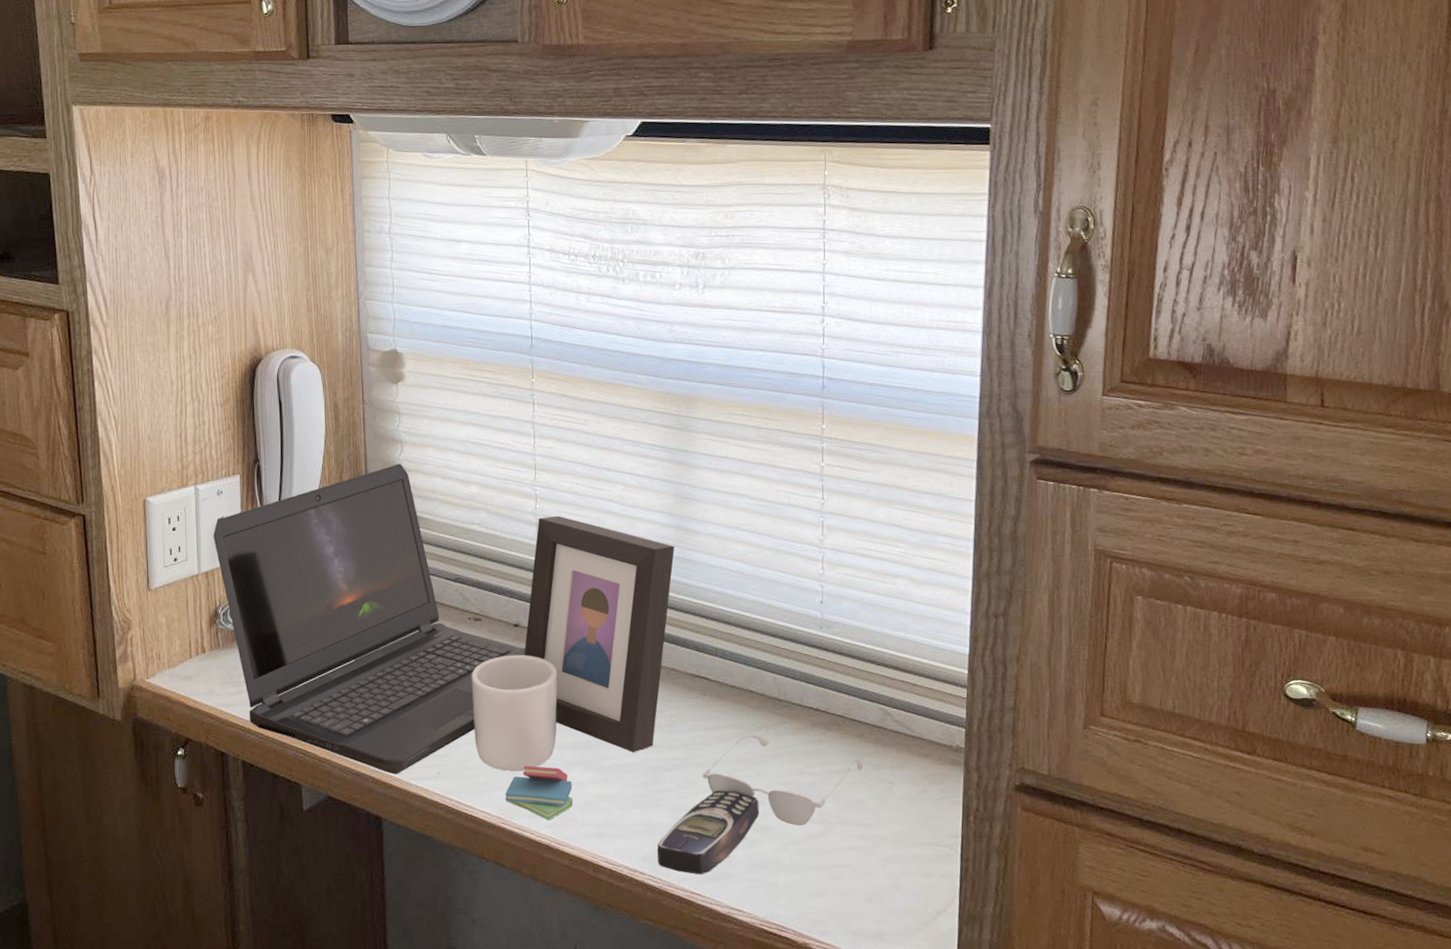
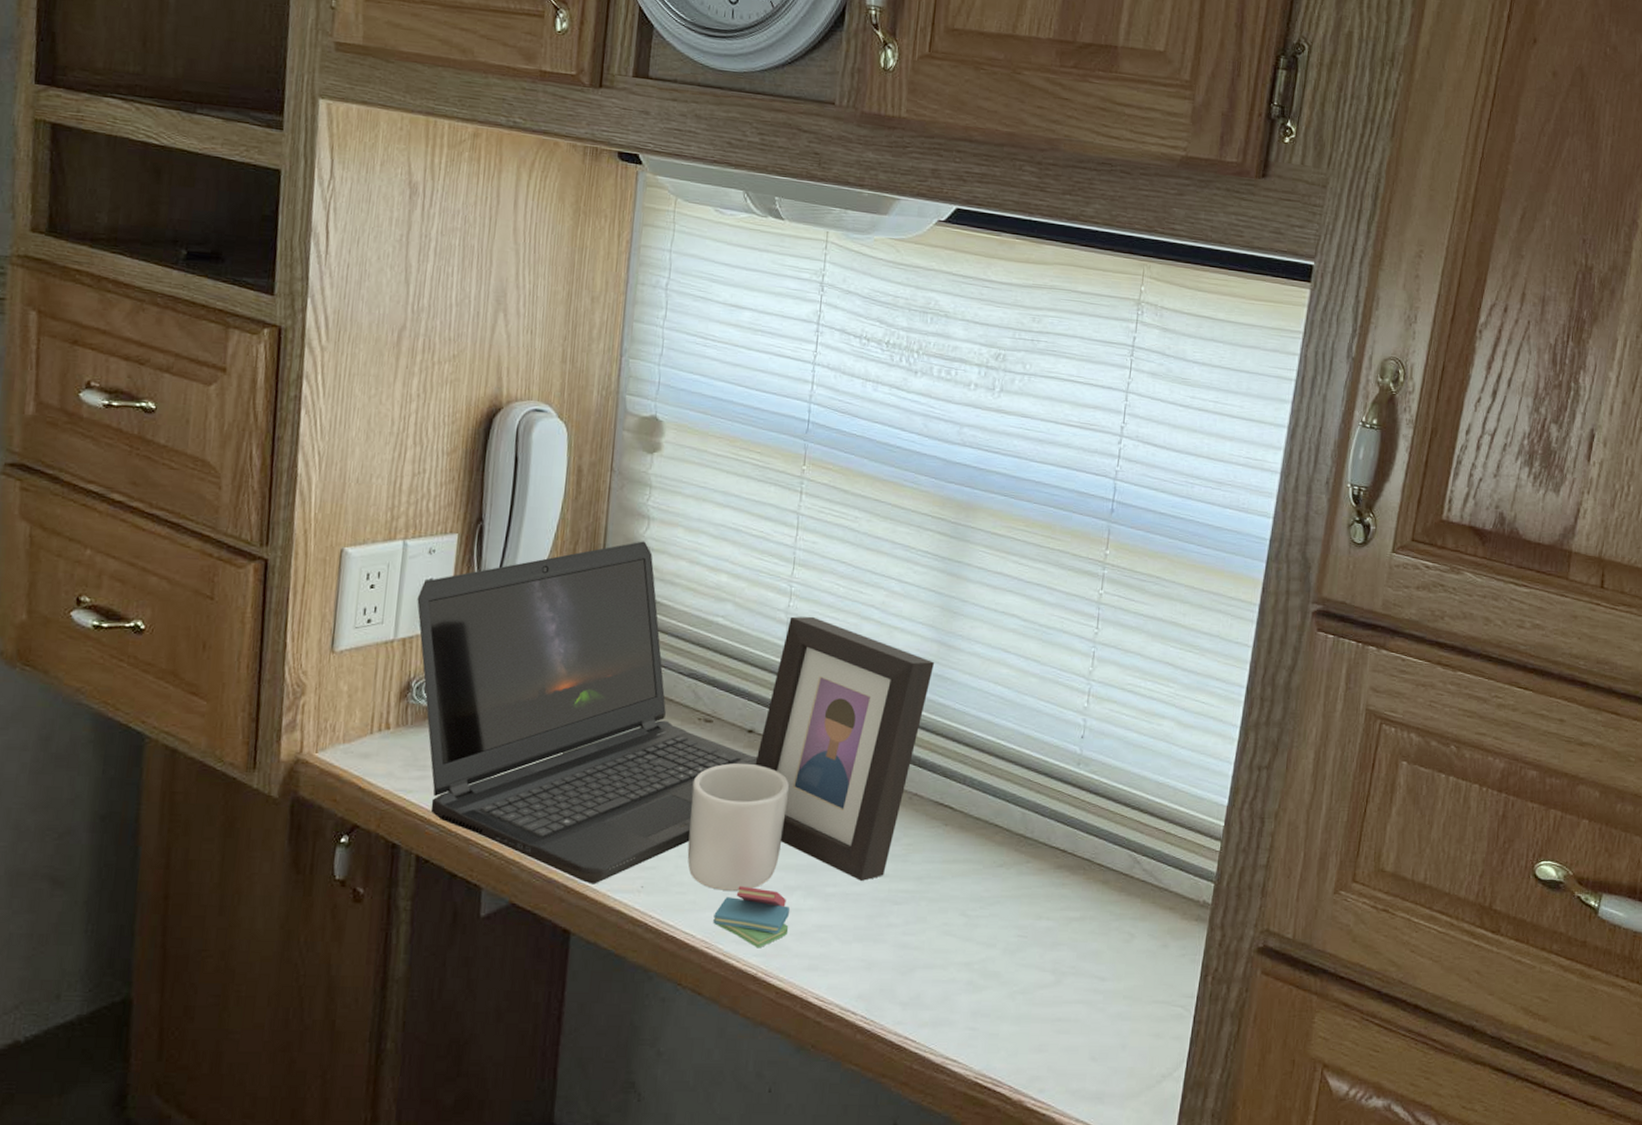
mobile phone: present [656,790,760,875] -> none [873,929,990,1020]
eyeglasses: present [702,734,863,826] -> none [933,871,1105,974]

